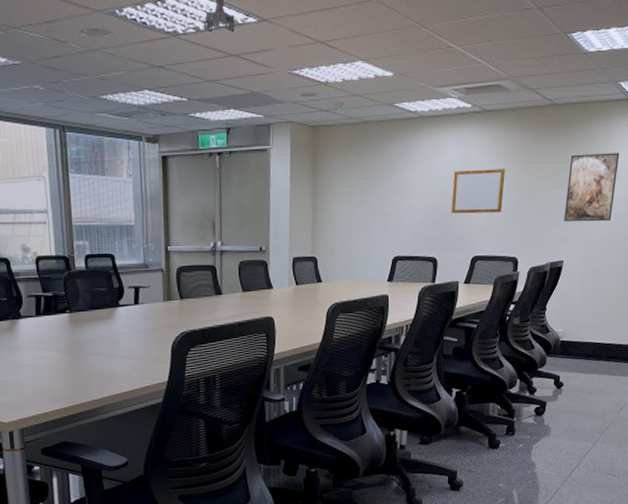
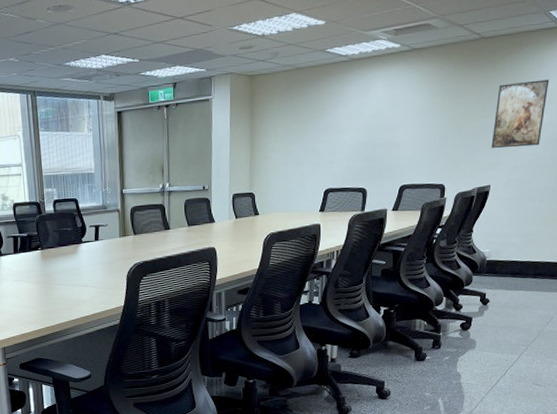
writing board: present [451,169,505,214] -> none [380,102,433,147]

